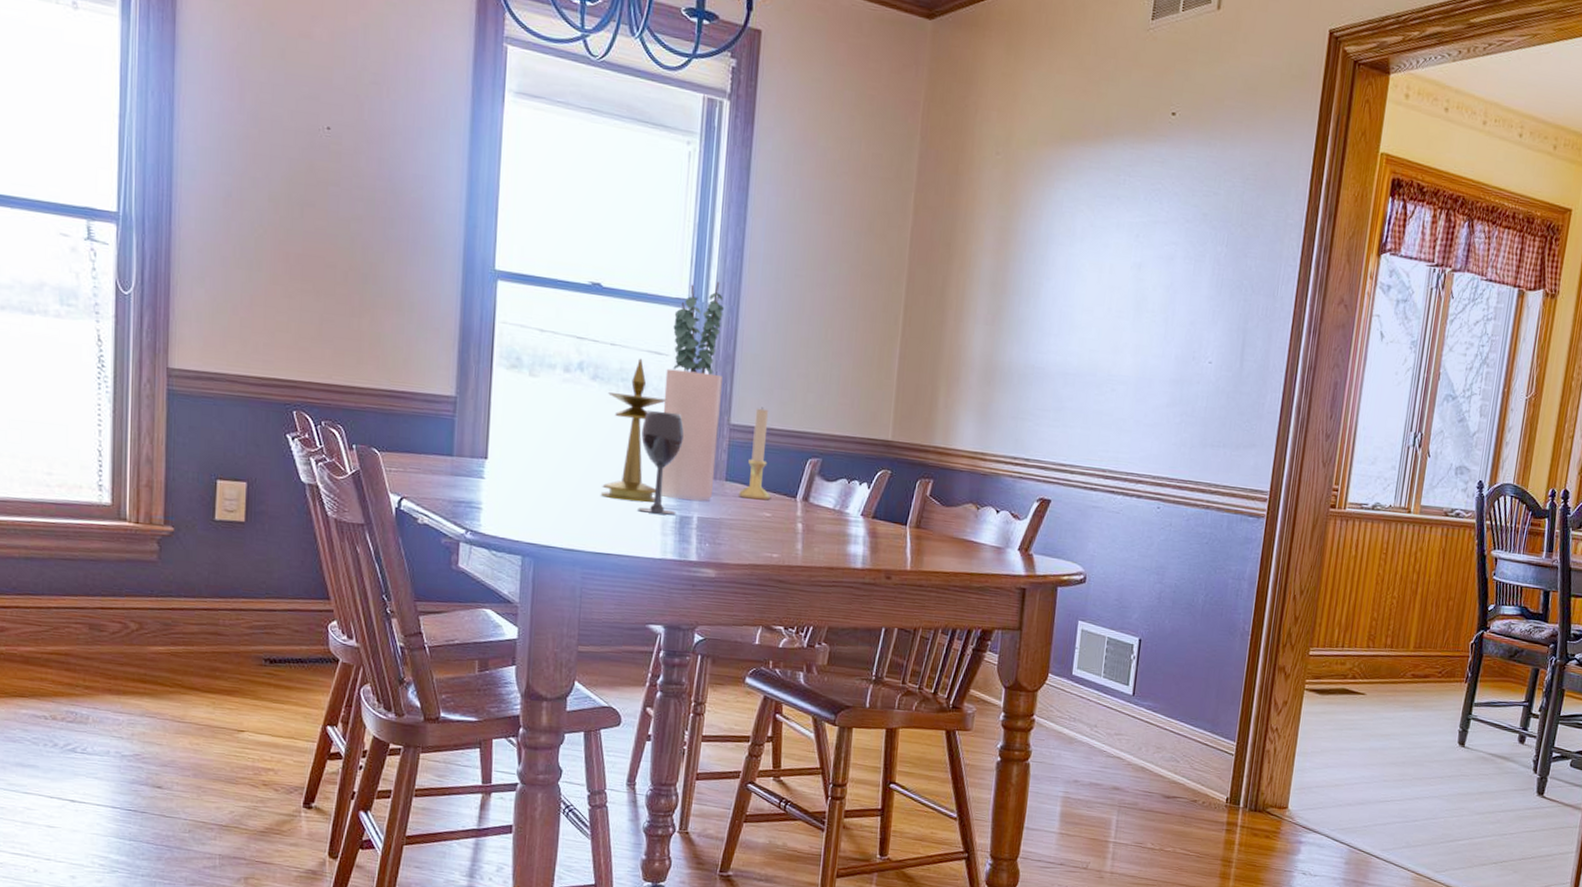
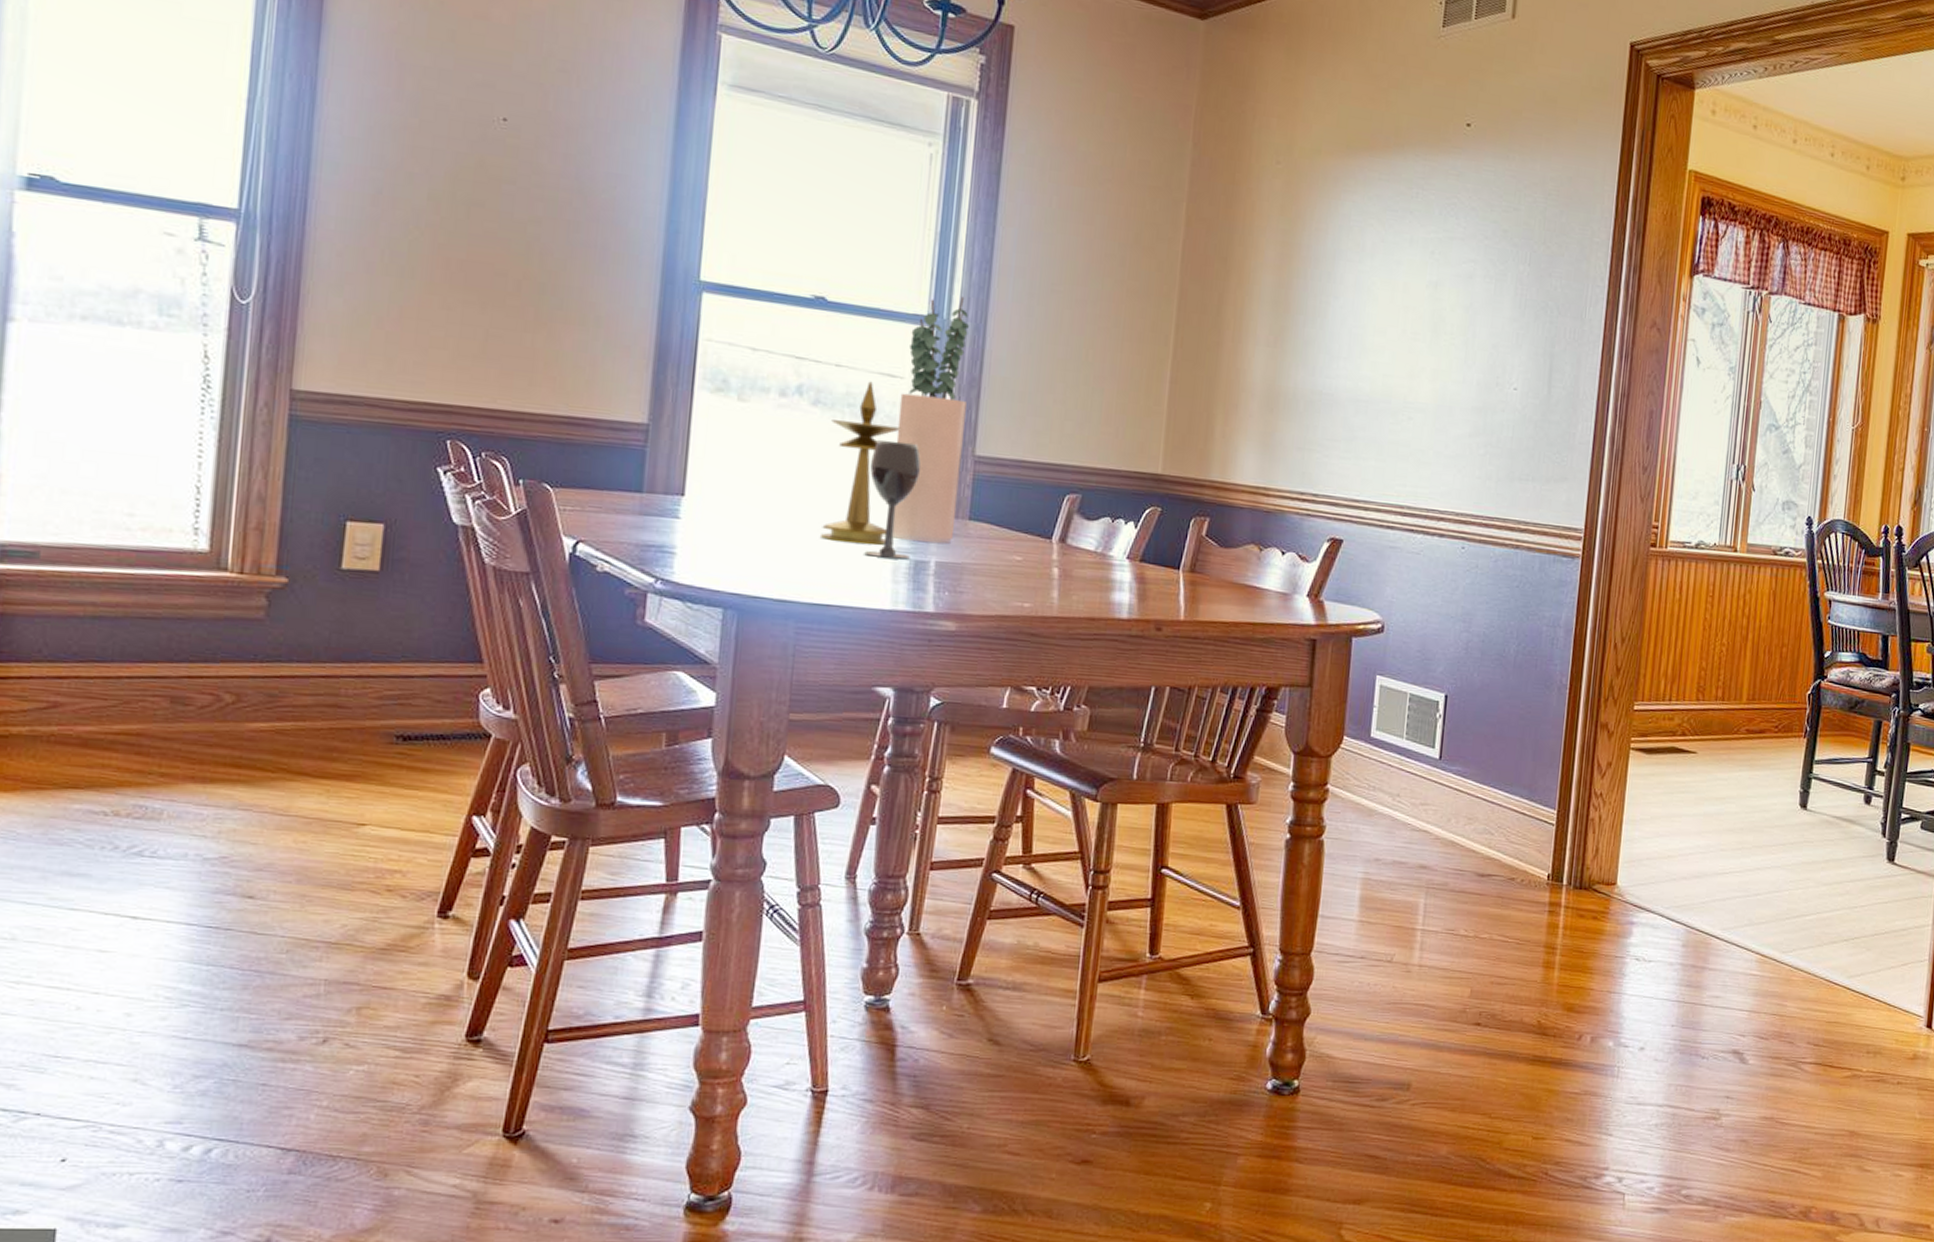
candle holder: present [739,407,771,501] -> none [984,436,1023,543]

